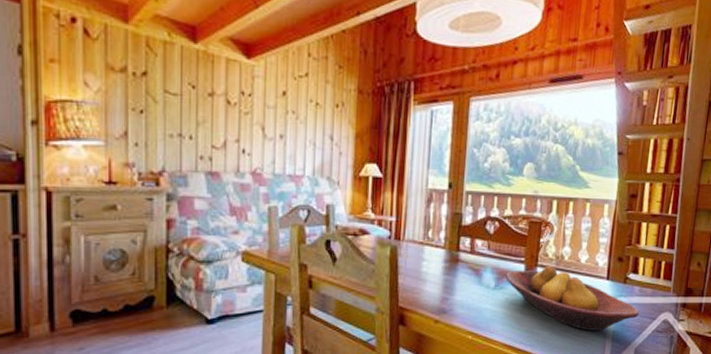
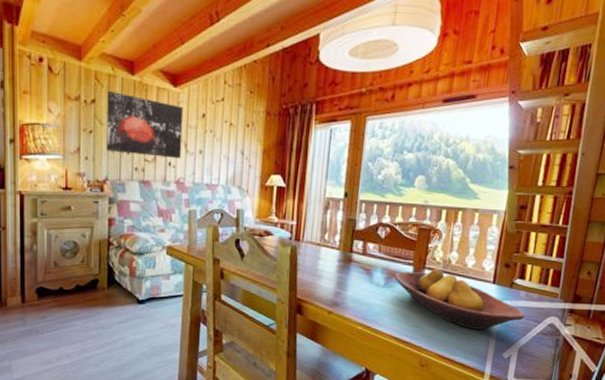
wall art: none [162,60,259,144] -> present [106,90,184,158]

